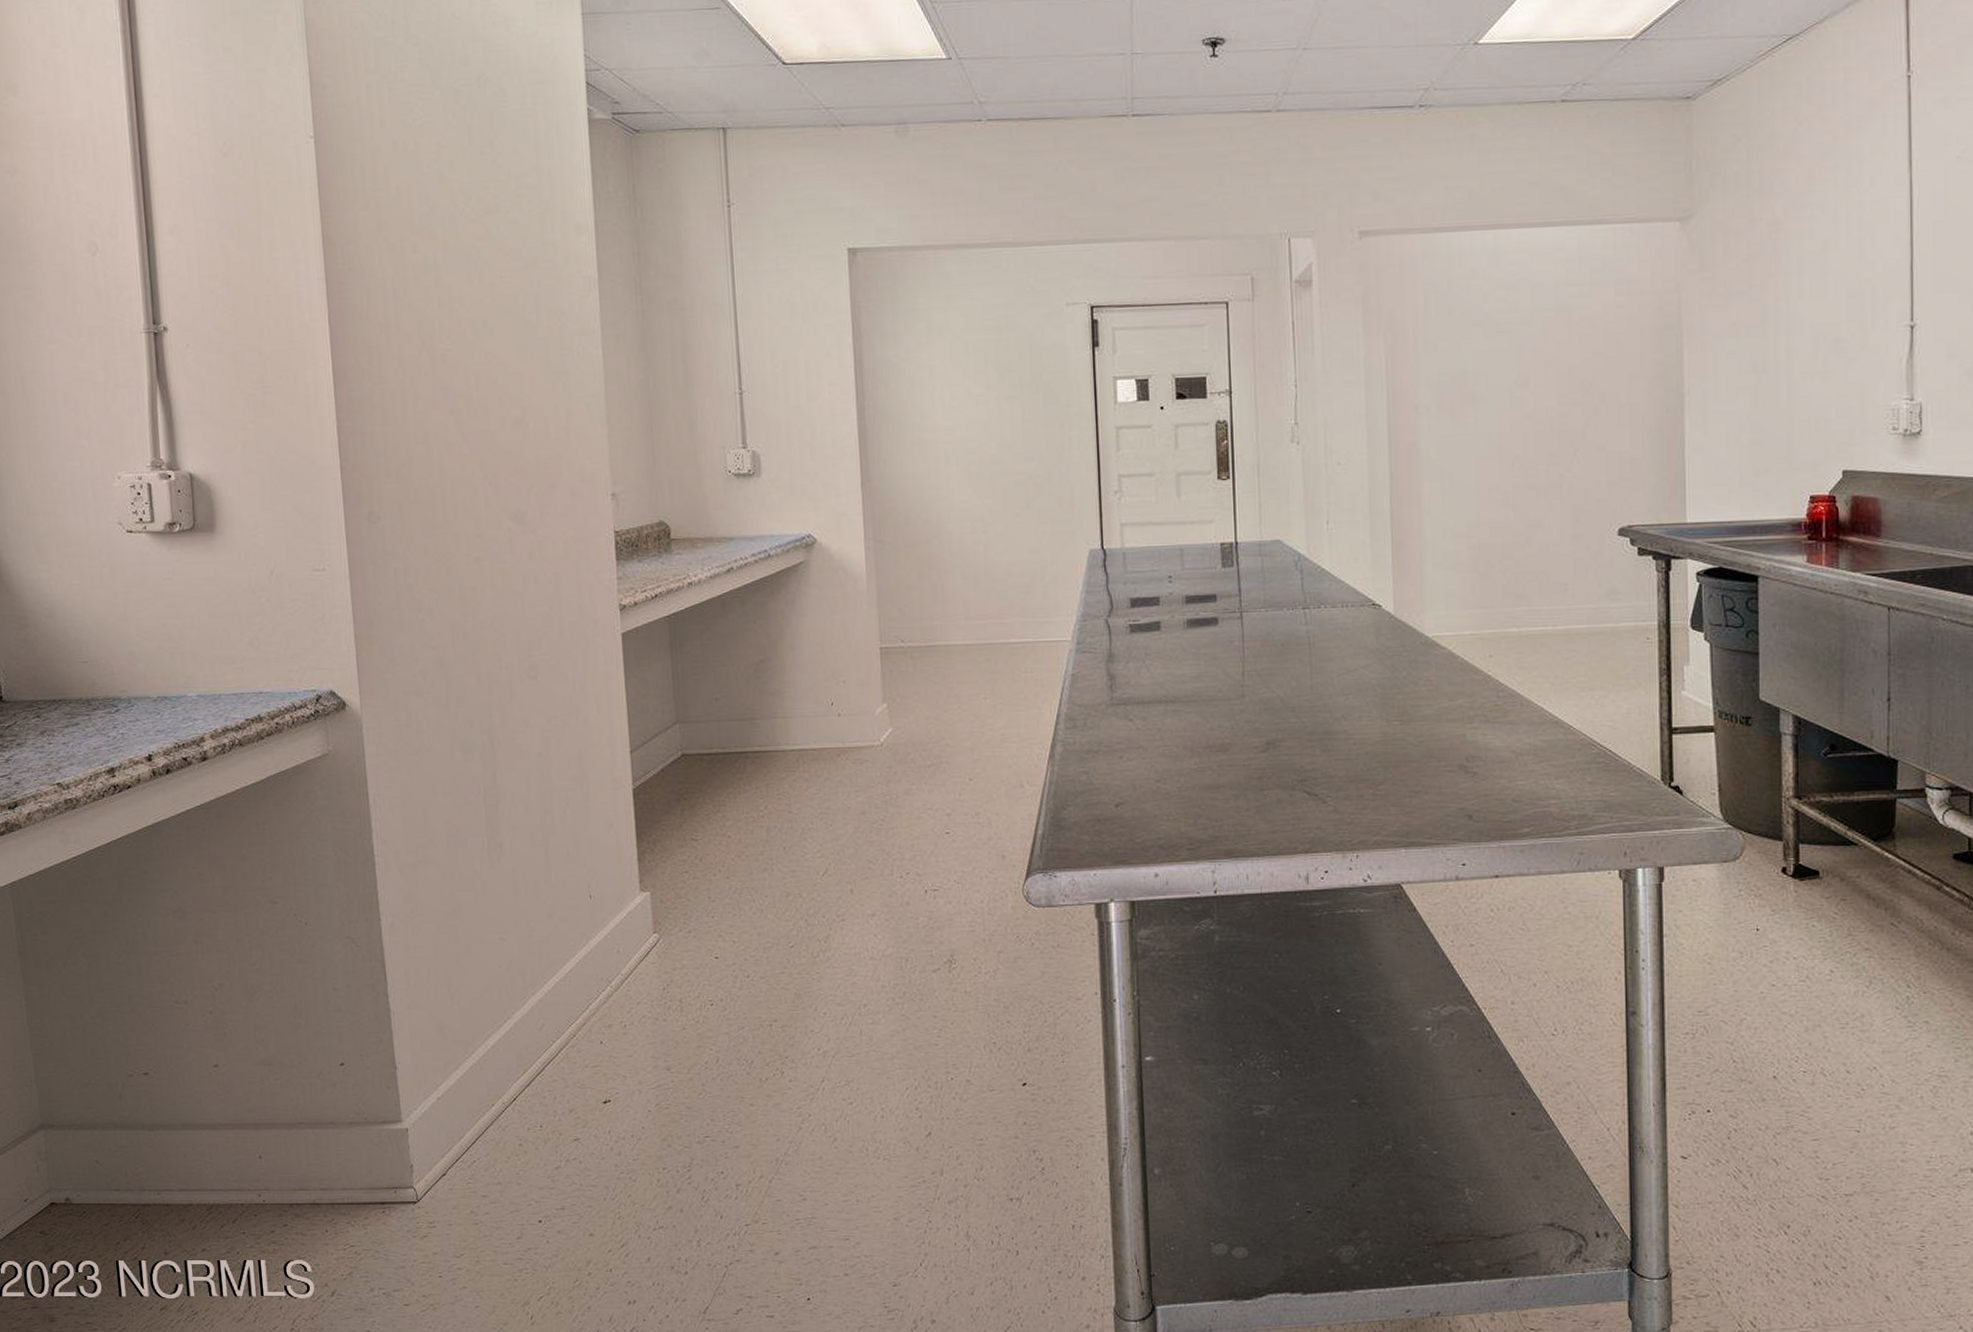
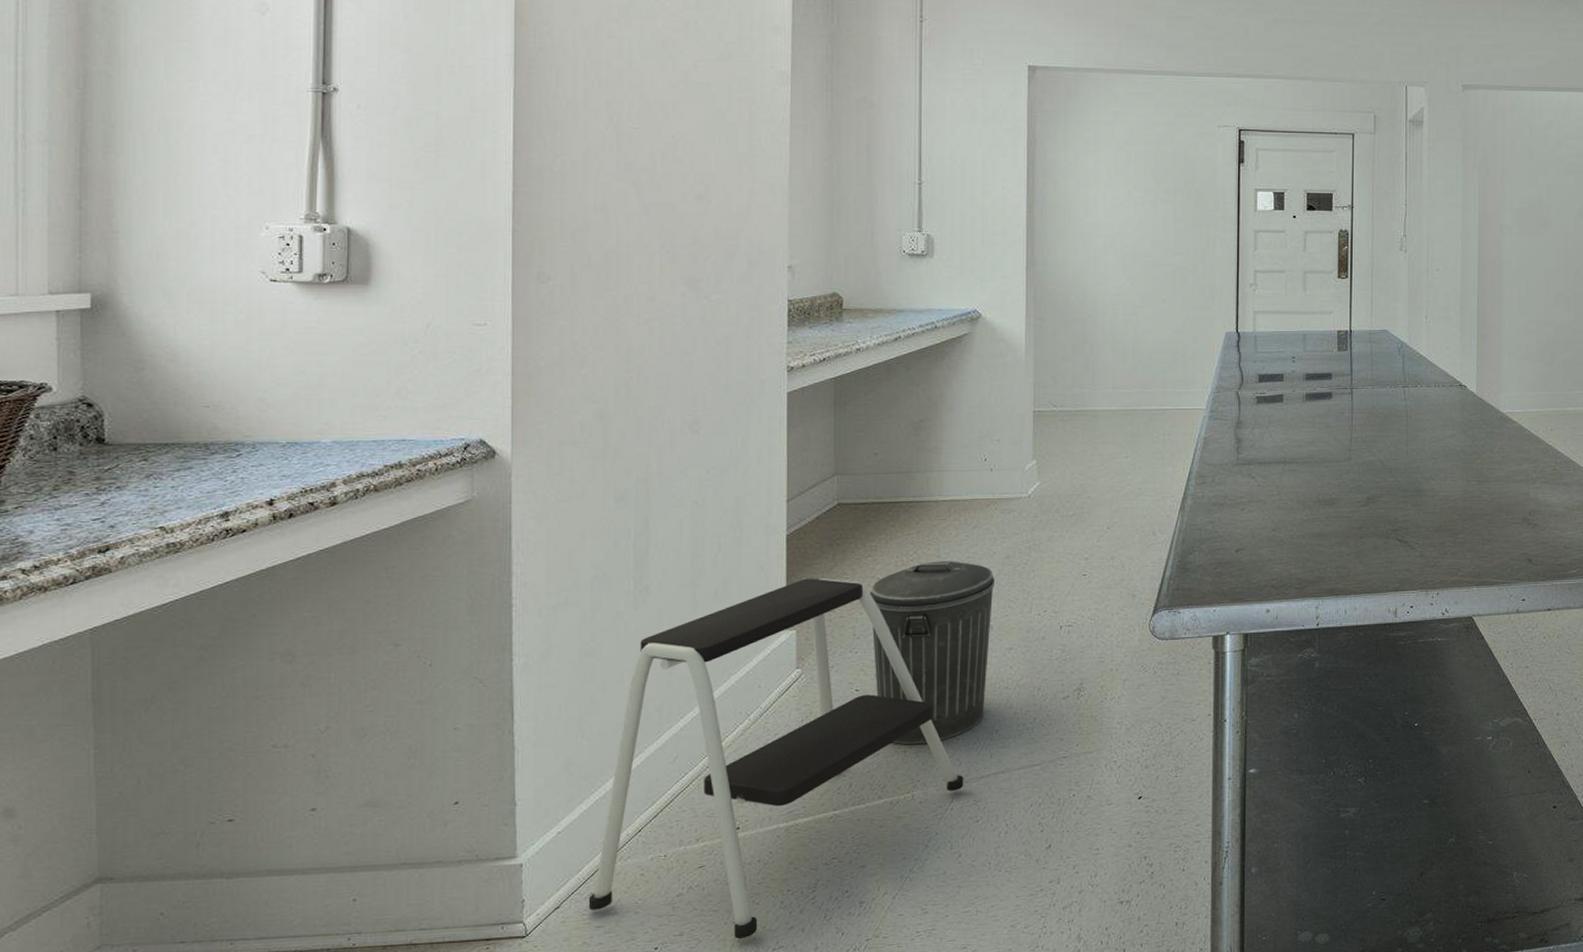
step stool: none [472,835,834,1217] -> present [588,578,964,940]
trash can: none [721,817,852,1018] -> present [869,561,996,745]

